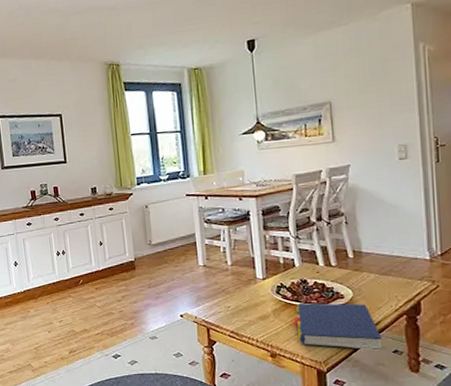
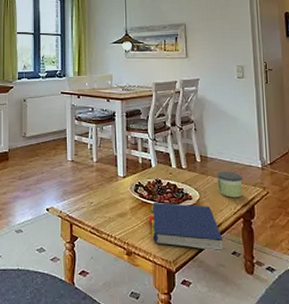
candle: none [374,266,406,294] -> present [217,171,243,198]

